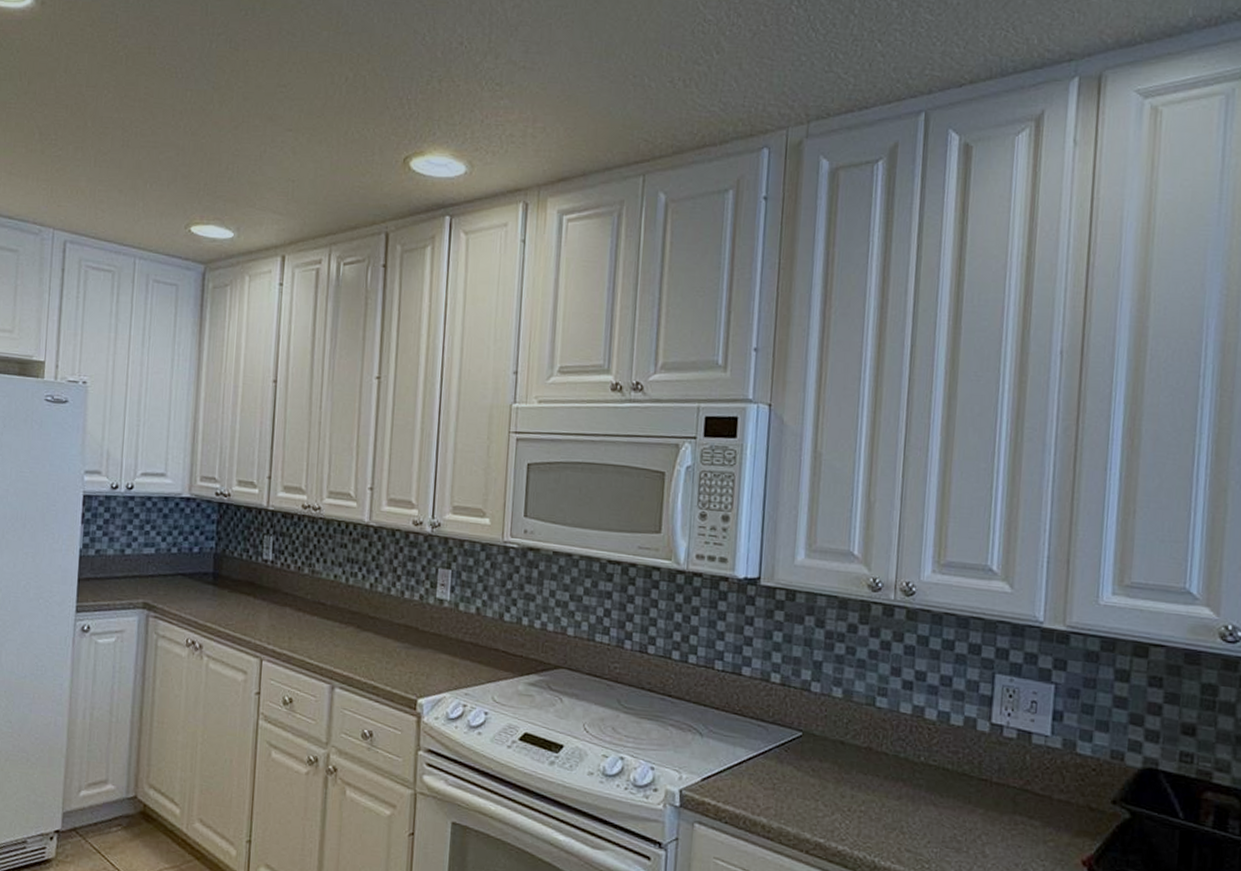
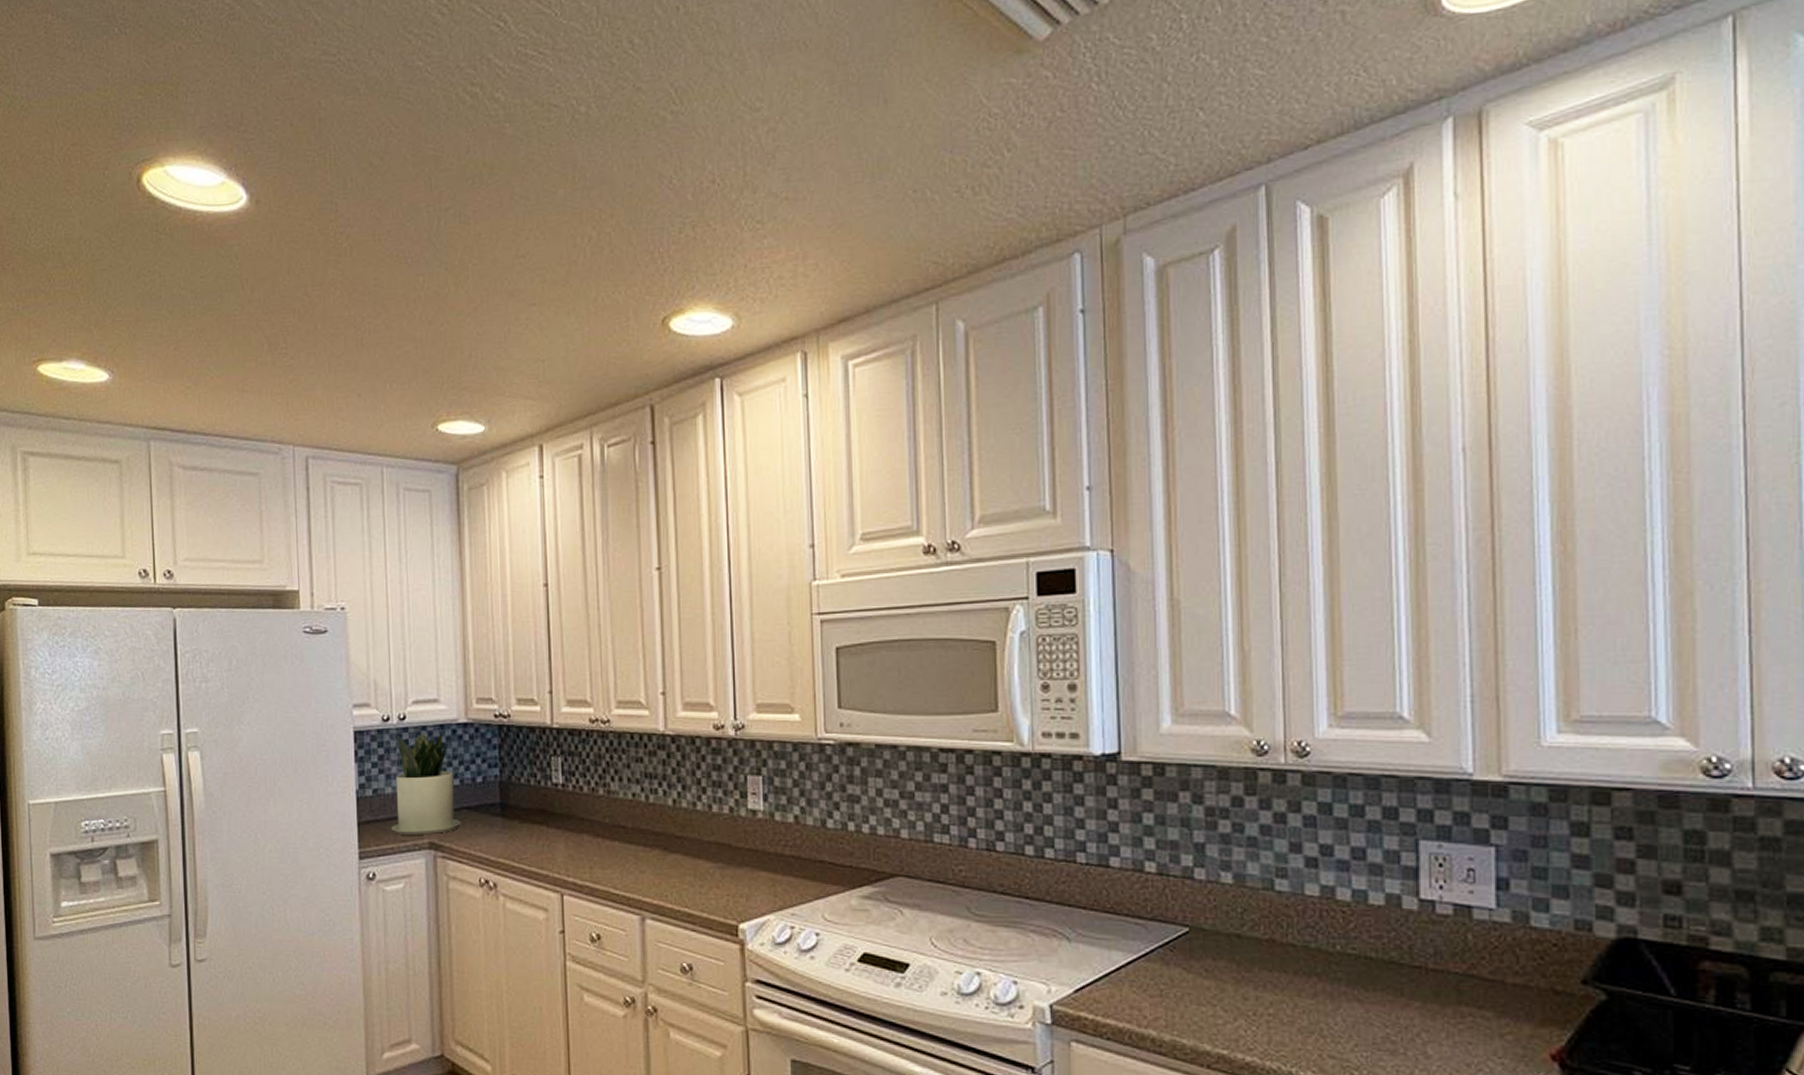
planter: none [109,501,175,596] -> present [391,731,461,836]

